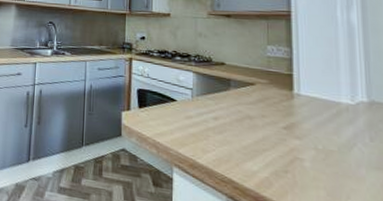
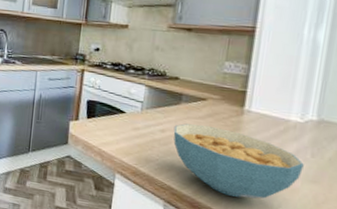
cereal bowl: none [226,110,365,190] -> present [173,123,304,199]

